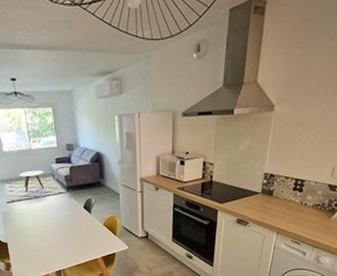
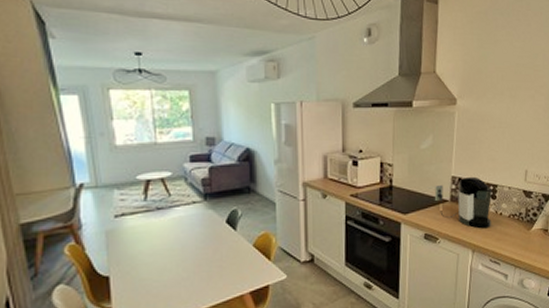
coffee maker: none [247,173,299,216] -> present [434,176,492,229]

